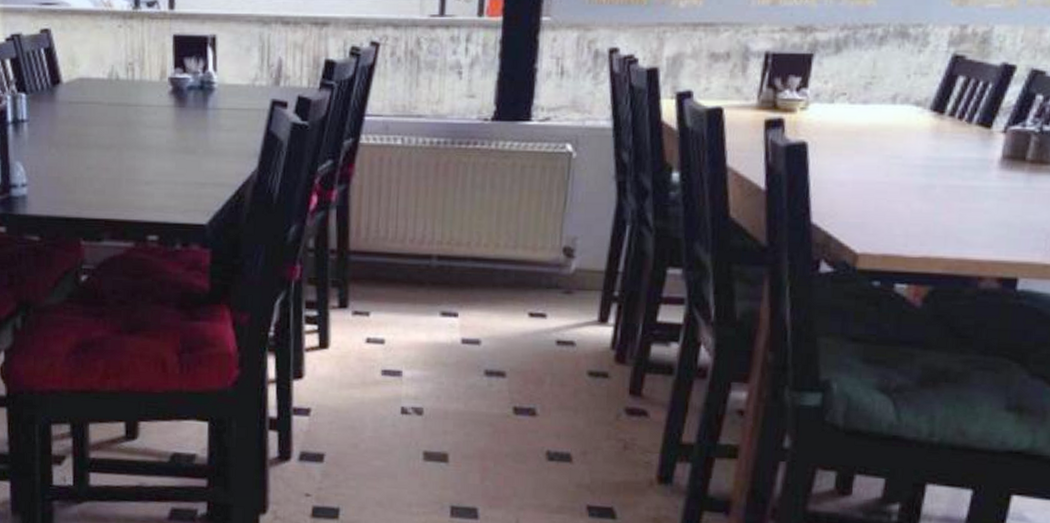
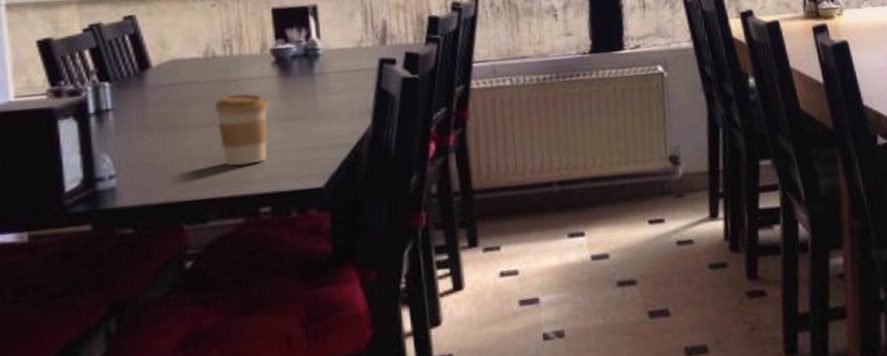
coffee cup: none [114,119,164,192] -> present [214,93,269,166]

